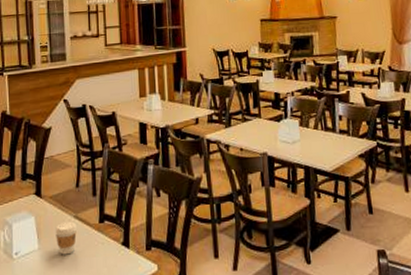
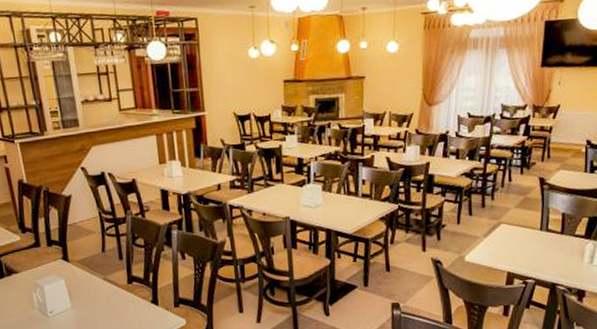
coffee cup: present [55,221,77,255] -> none [86,283,107,313]

